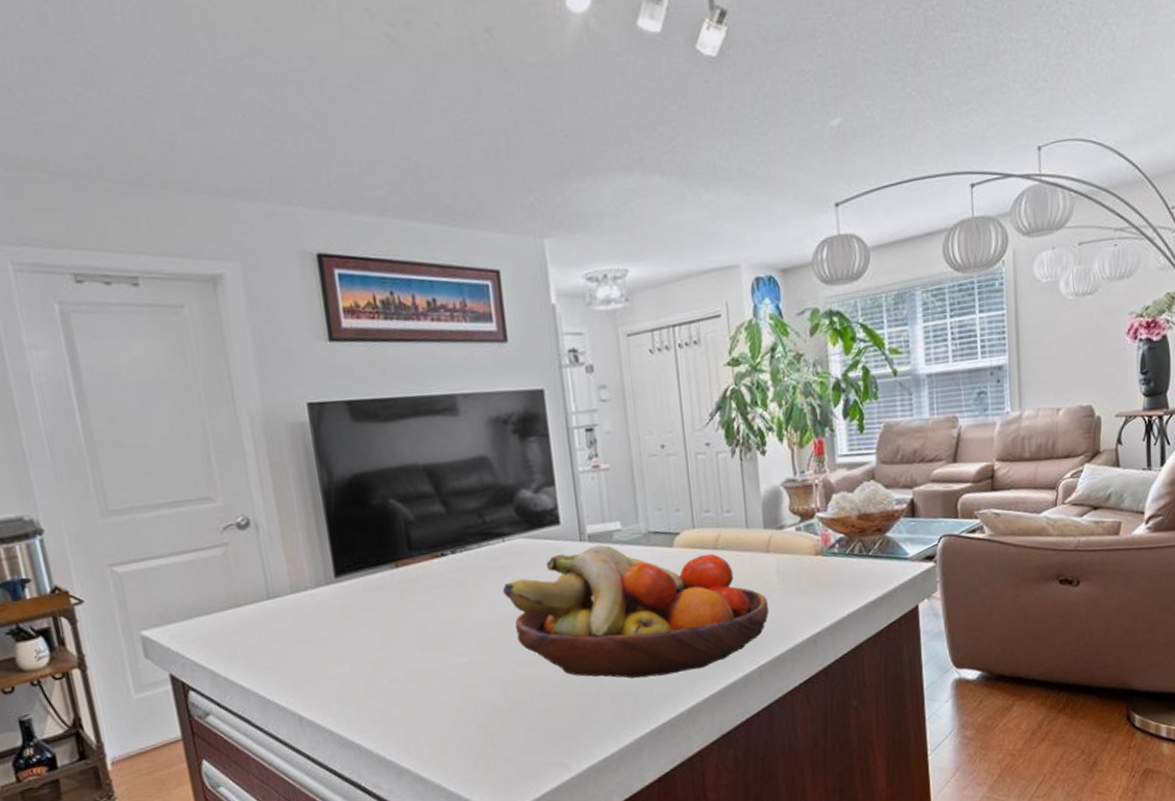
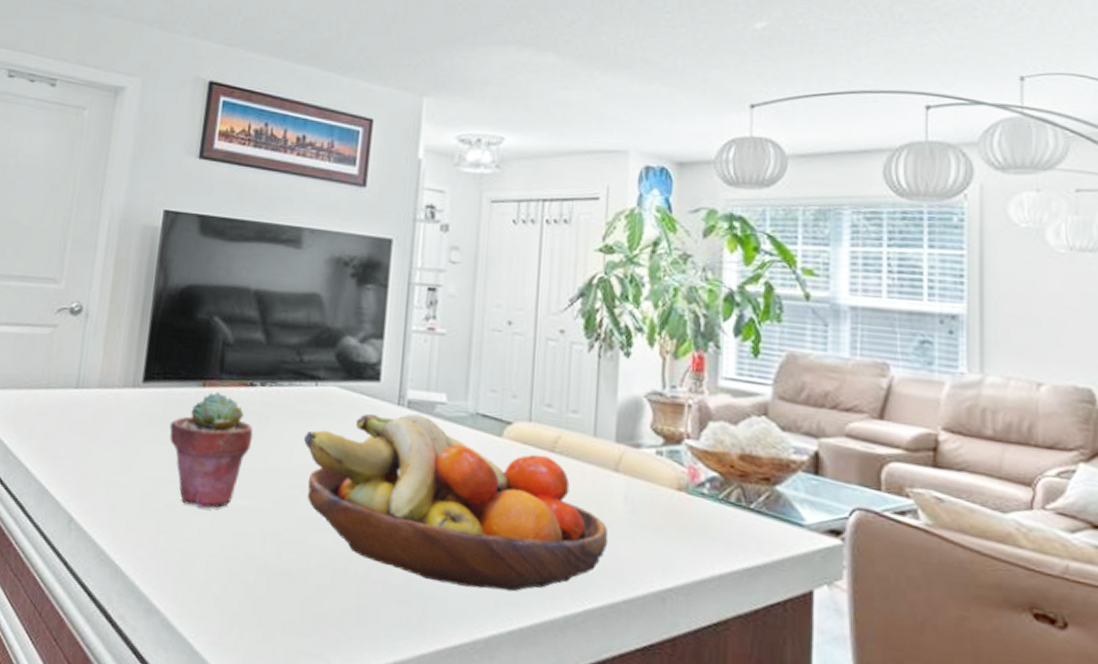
potted succulent: none [373,569,456,676] -> present [169,391,254,509]

